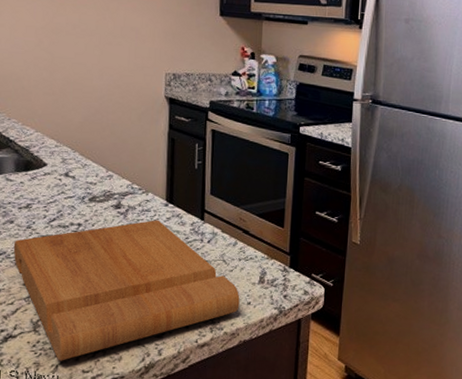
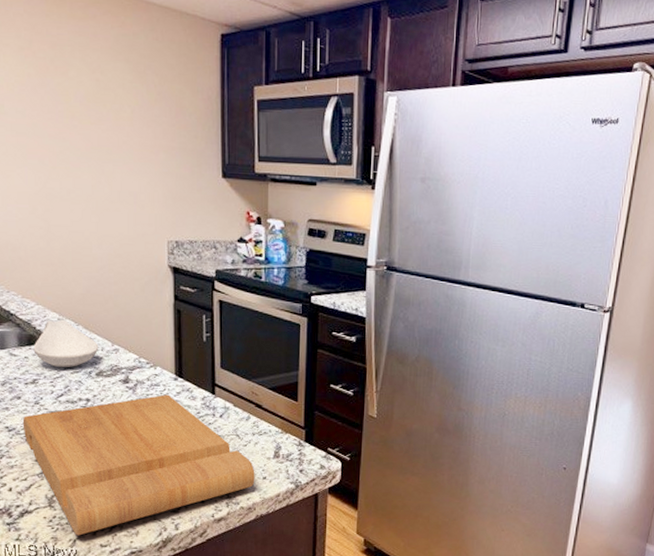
spoon rest: none [29,146,94,193] -> present [33,319,99,367]

